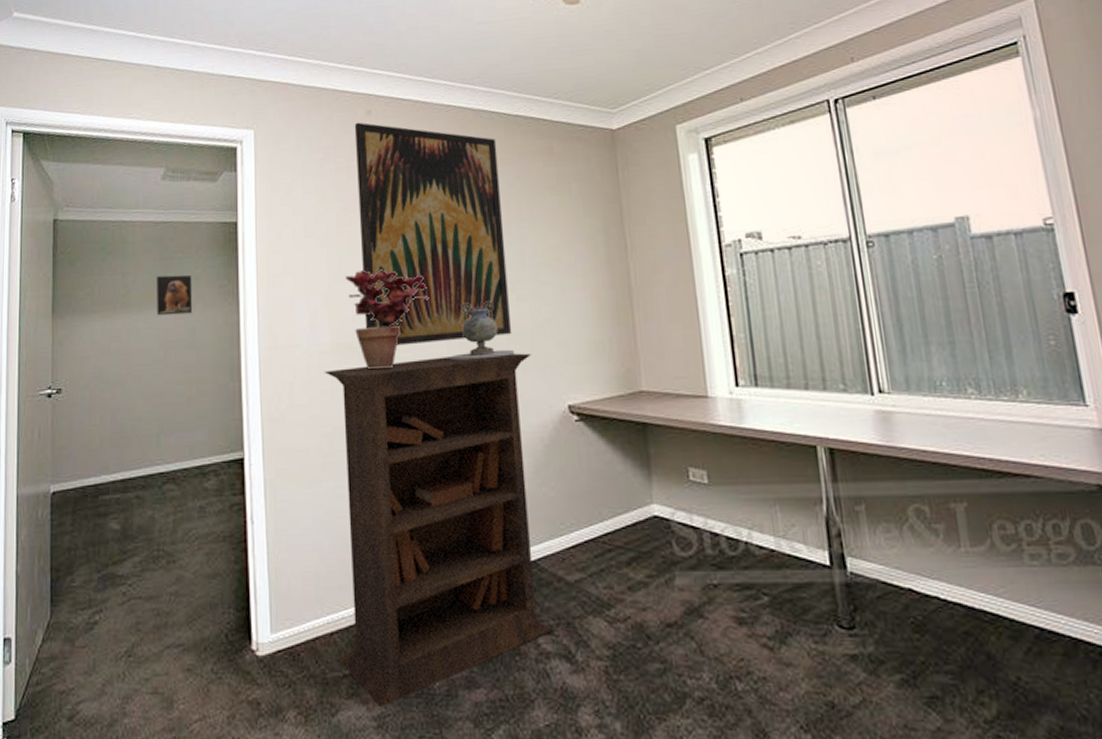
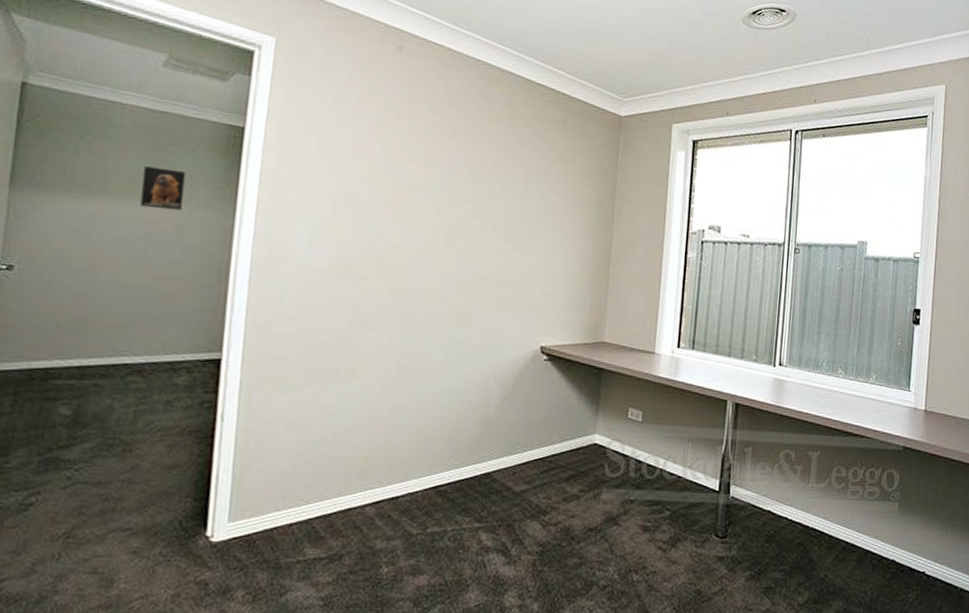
bookcase: present [325,353,554,708] -> none [294,287,516,590]
potted plant: present [346,268,429,370] -> none [352,197,432,293]
wall art: present [354,122,512,346] -> none [365,55,518,279]
decorative vase: present [450,301,515,361] -> none [443,244,503,298]

